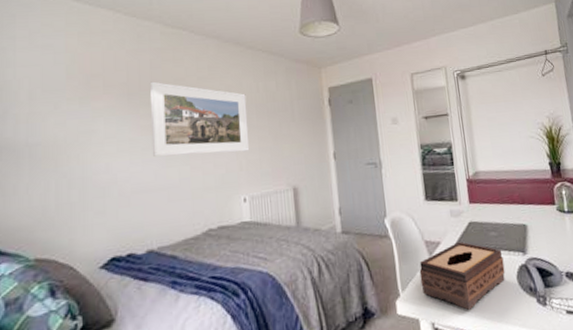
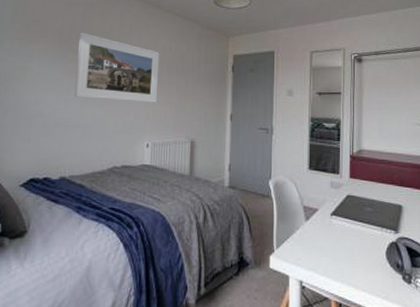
tissue box: present [419,242,505,310] -> none [295,212,376,275]

